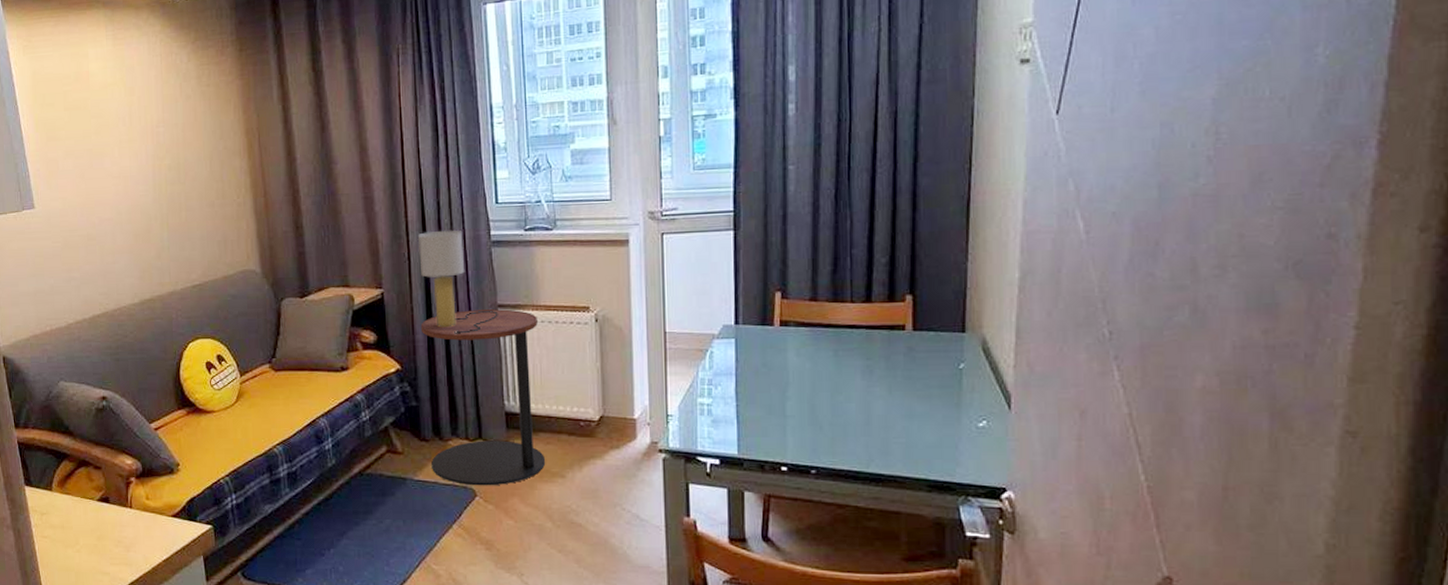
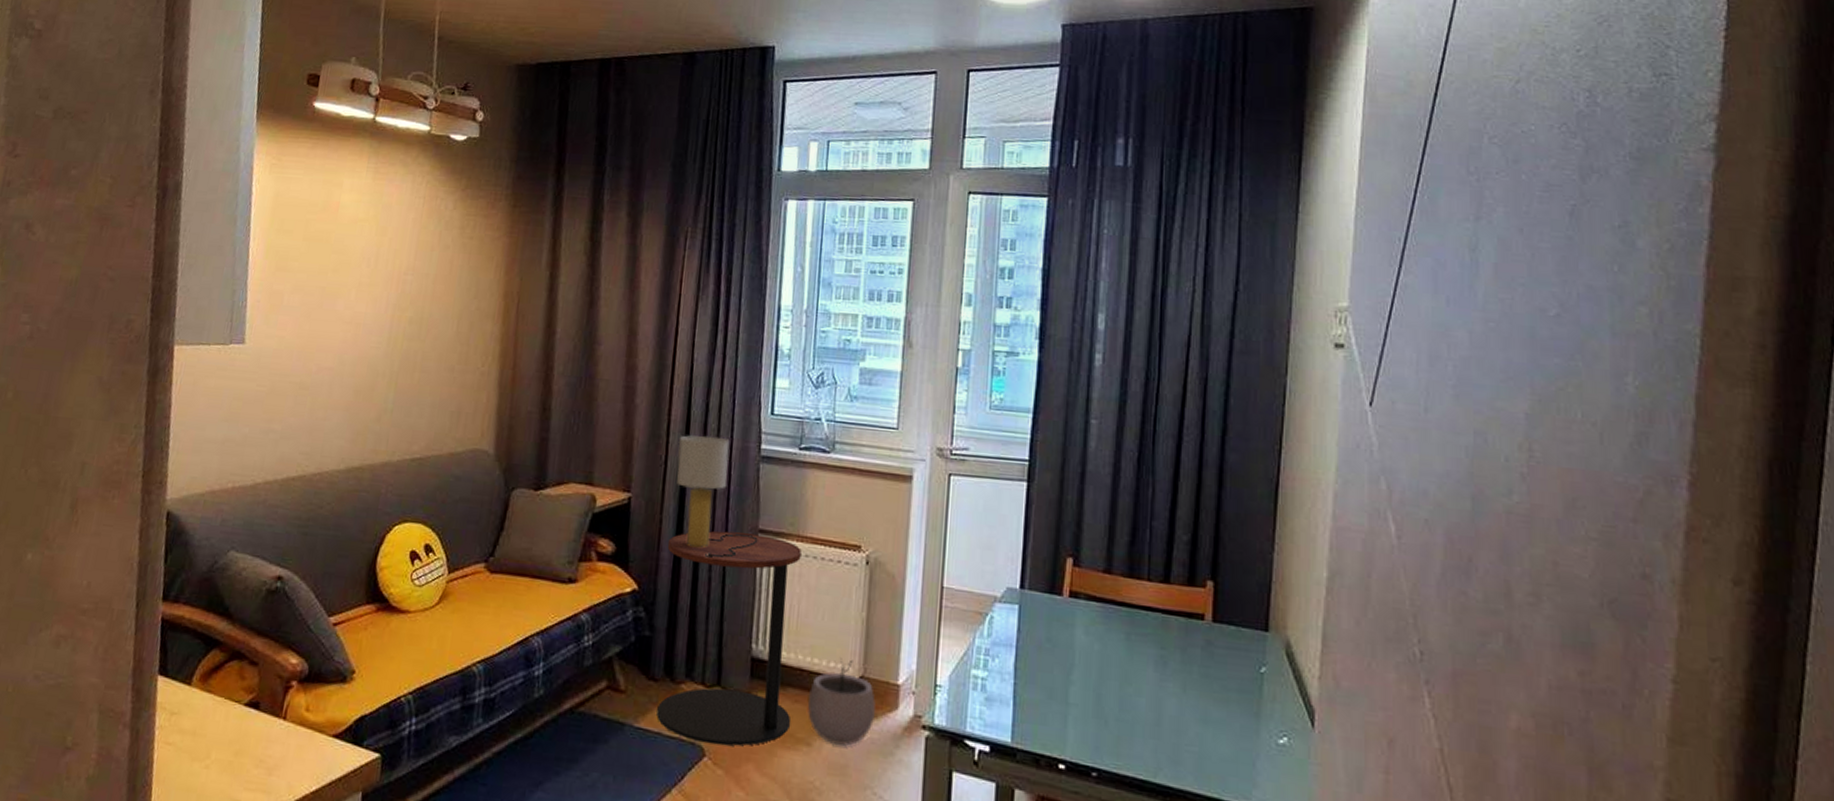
plant pot: none [557,403,618,475] -> present [807,658,876,746]

